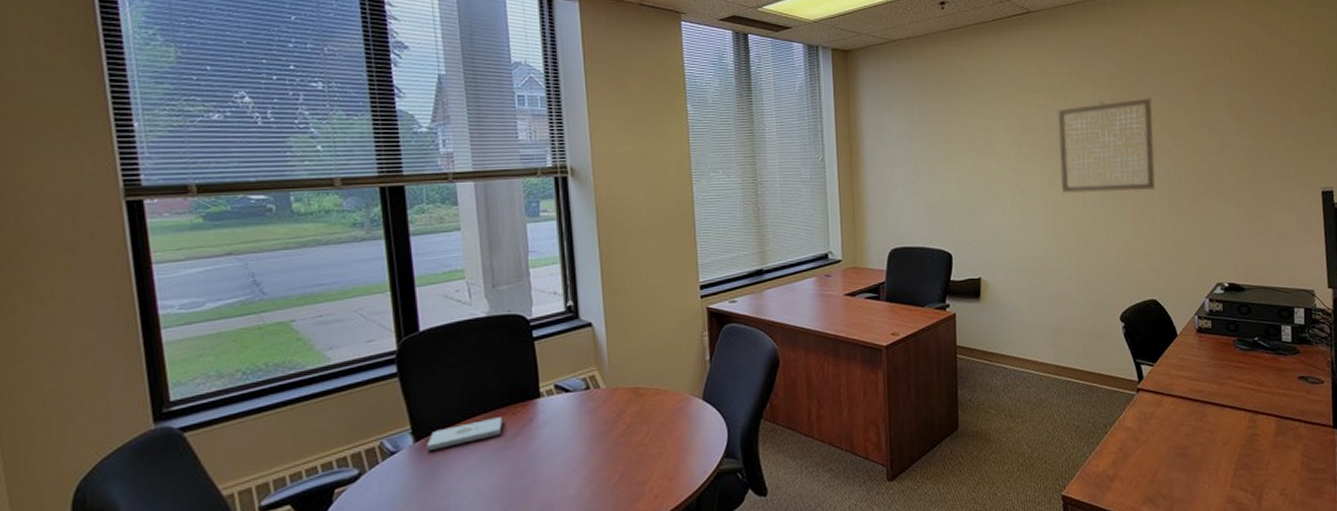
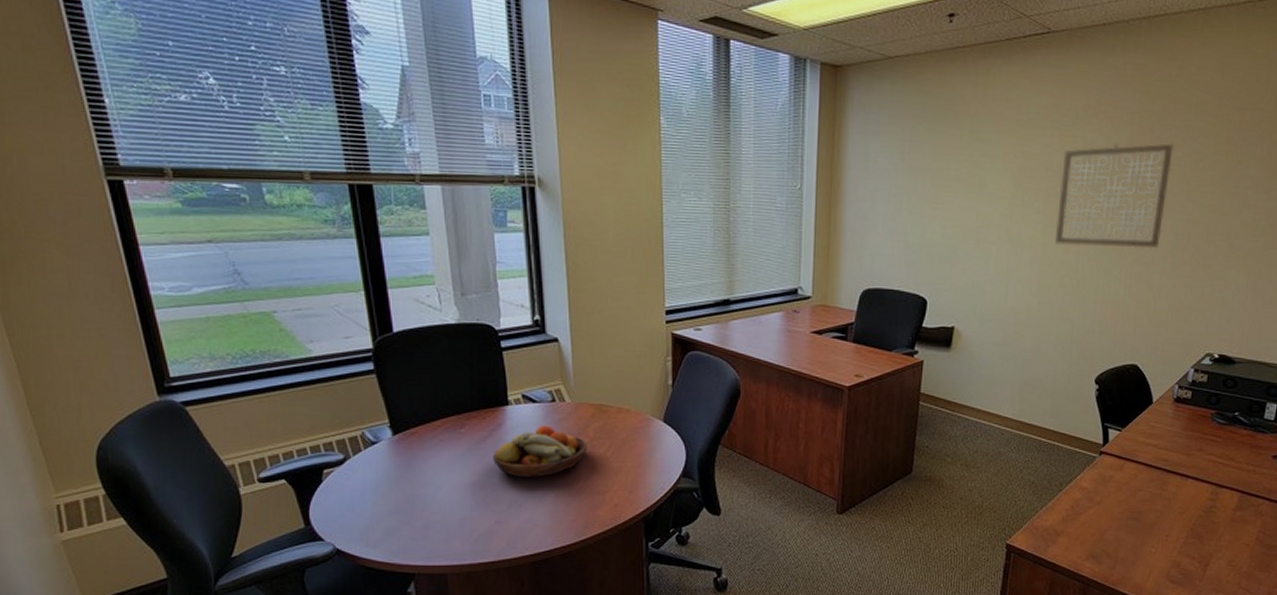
notepad: present [426,417,502,452] -> none [403,419,473,445]
fruit bowl: none [523,415,624,476] -> present [493,425,587,478]

